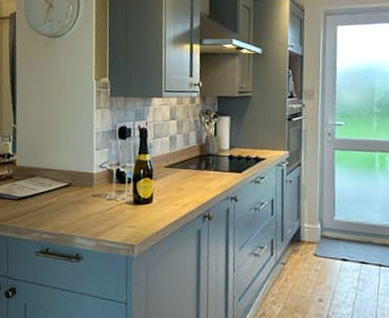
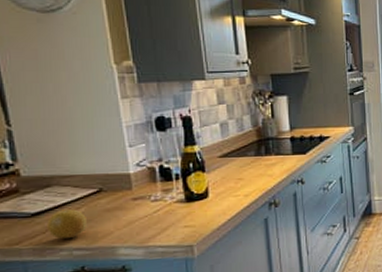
fruit: none [27,197,56,223] -> present [47,209,87,240]

